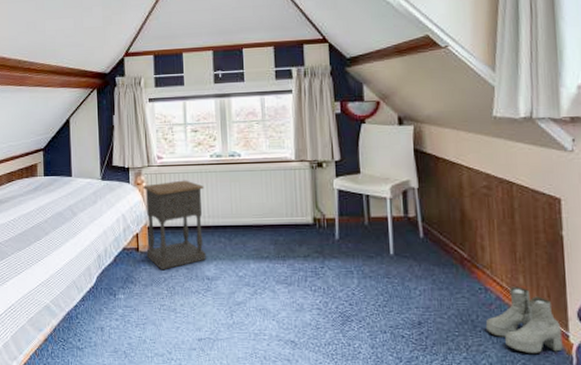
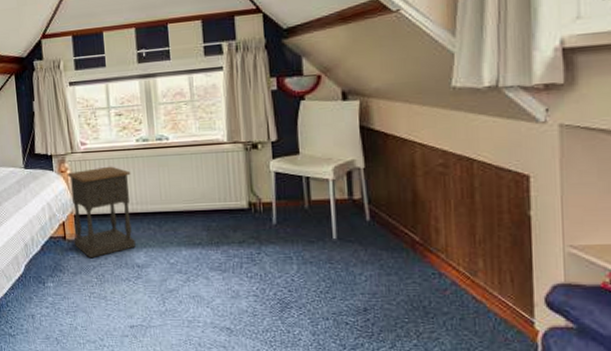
boots: present [485,286,563,354] -> none [438,271,527,342]

